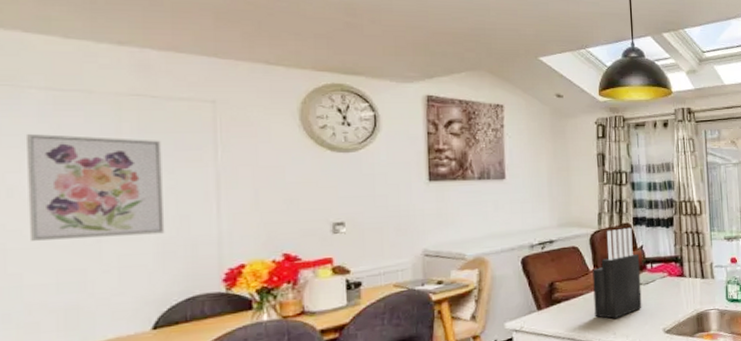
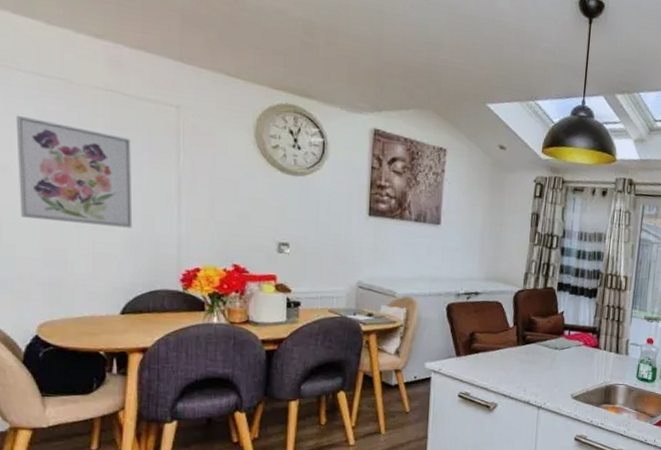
knife block: present [592,227,642,319] -> none [509,291,559,377]

